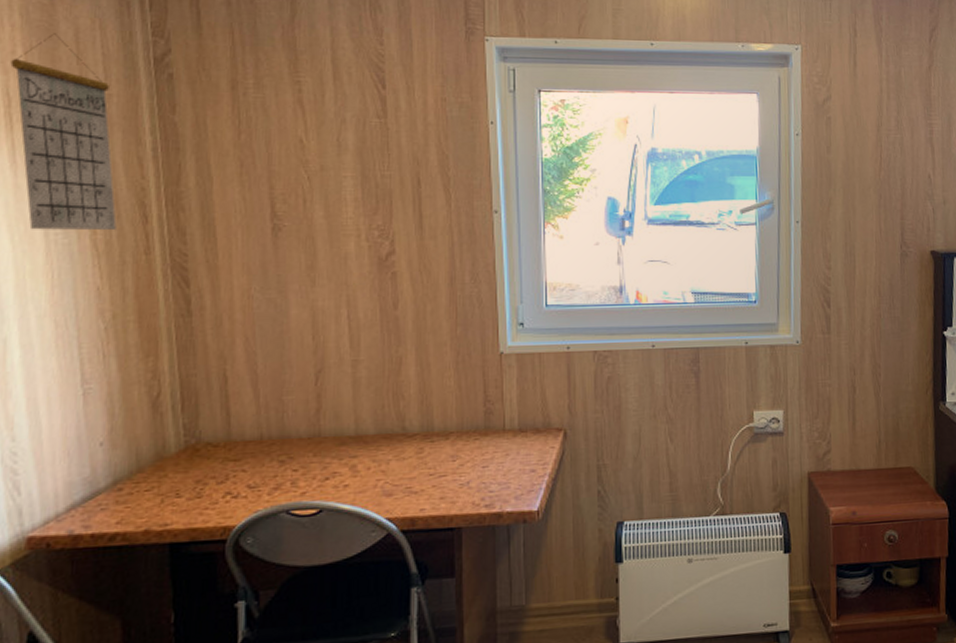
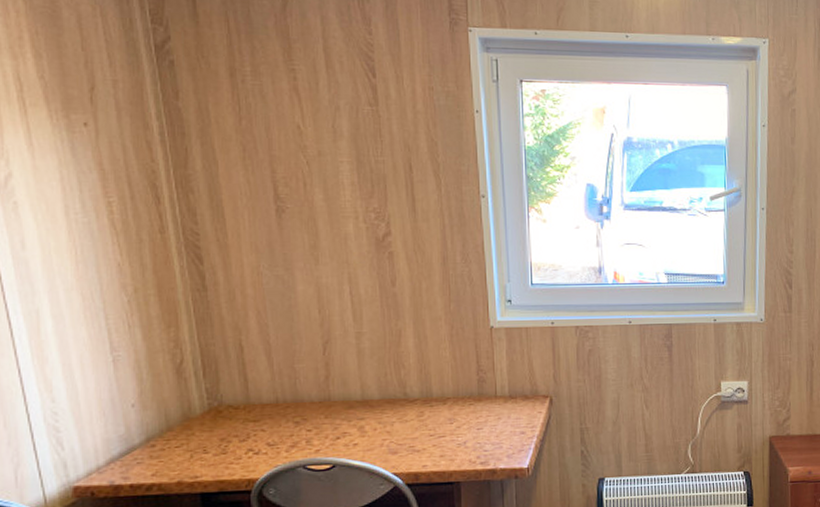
calendar: present [10,33,117,231] -> none [19,19,131,211]

